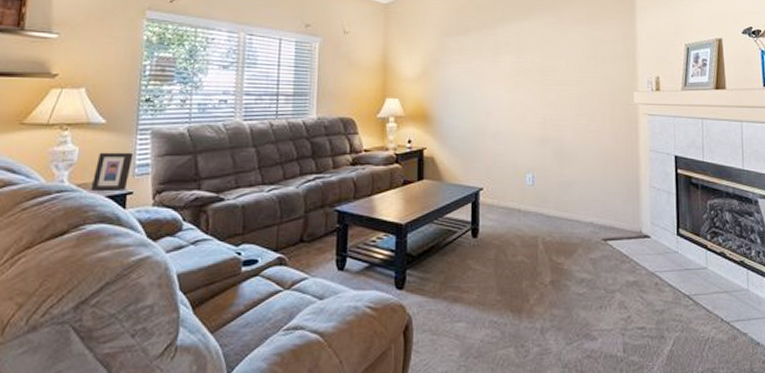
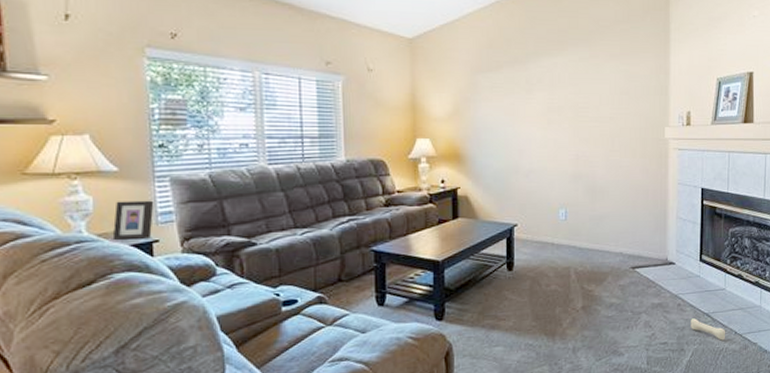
dog toy: none [670,300,711,328] -> present [691,318,726,341]

